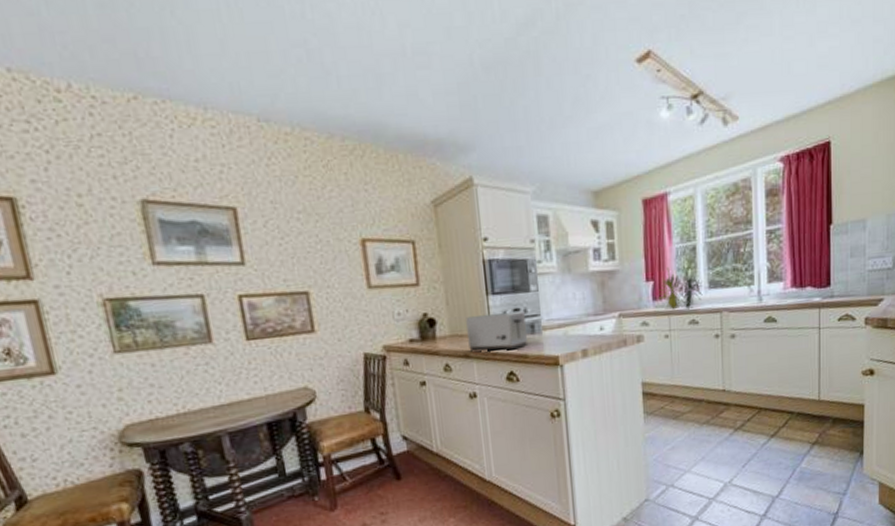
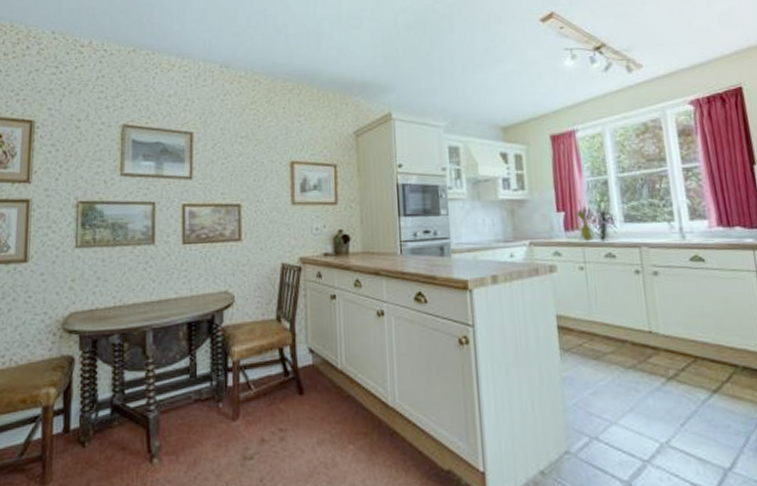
toaster: present [466,310,528,353] -> none [378,232,437,271]

